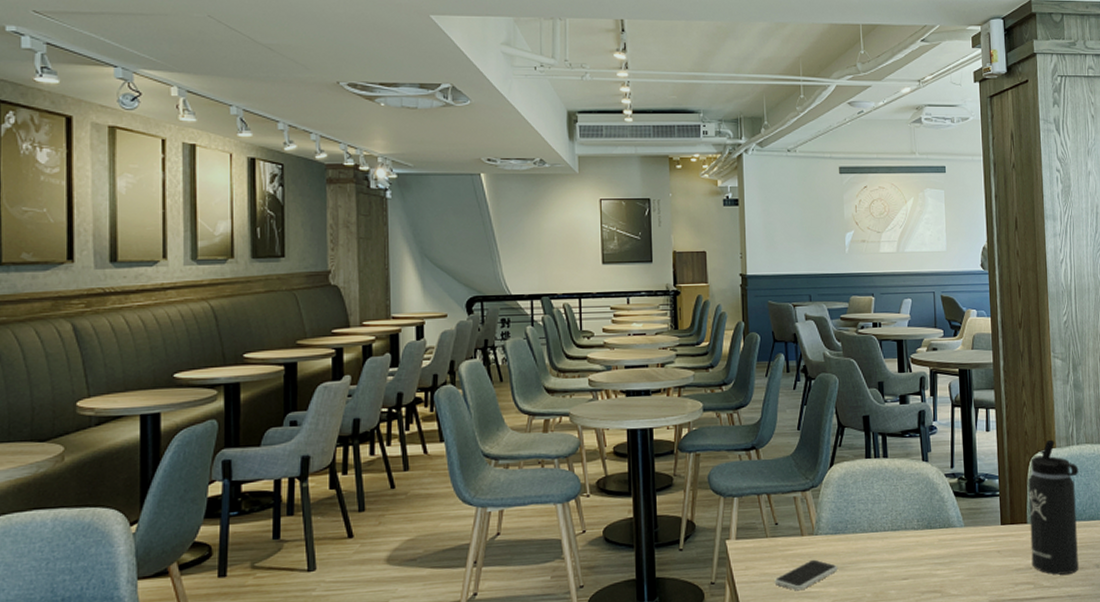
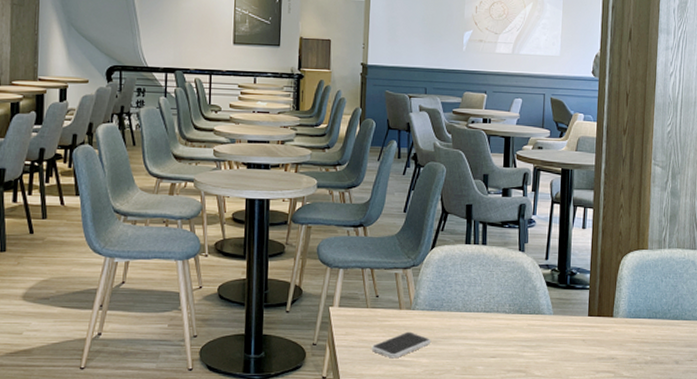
thermos bottle: present [1028,439,1079,575] -> none [614,241,668,367]

